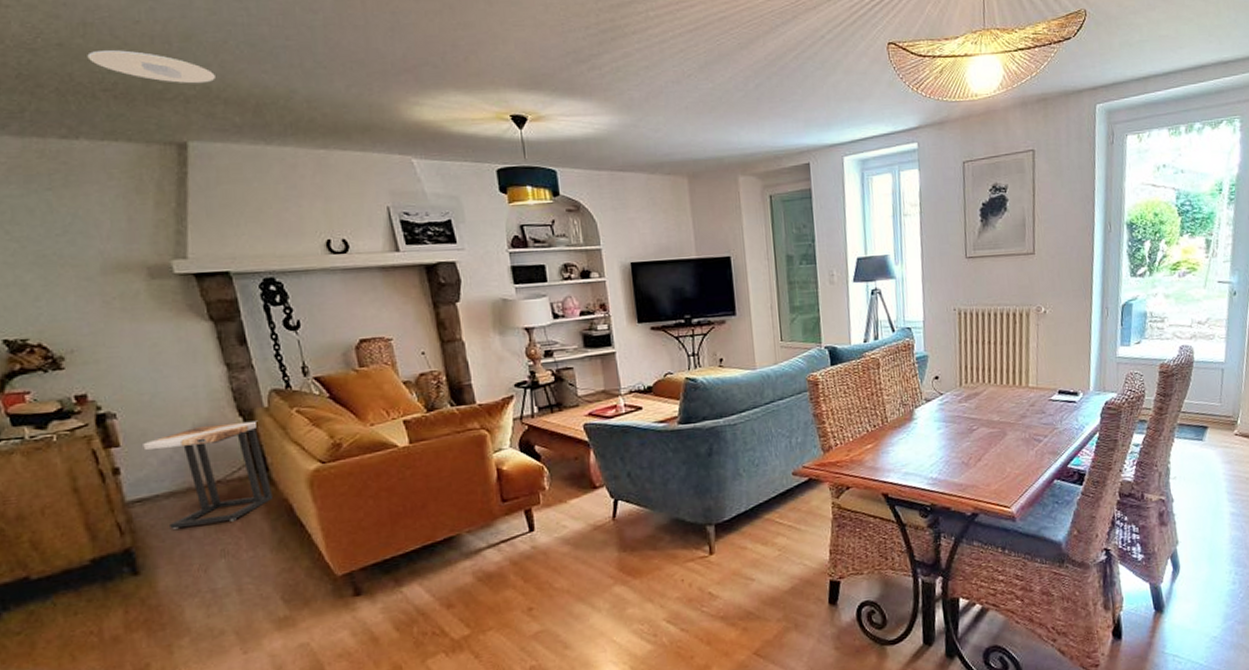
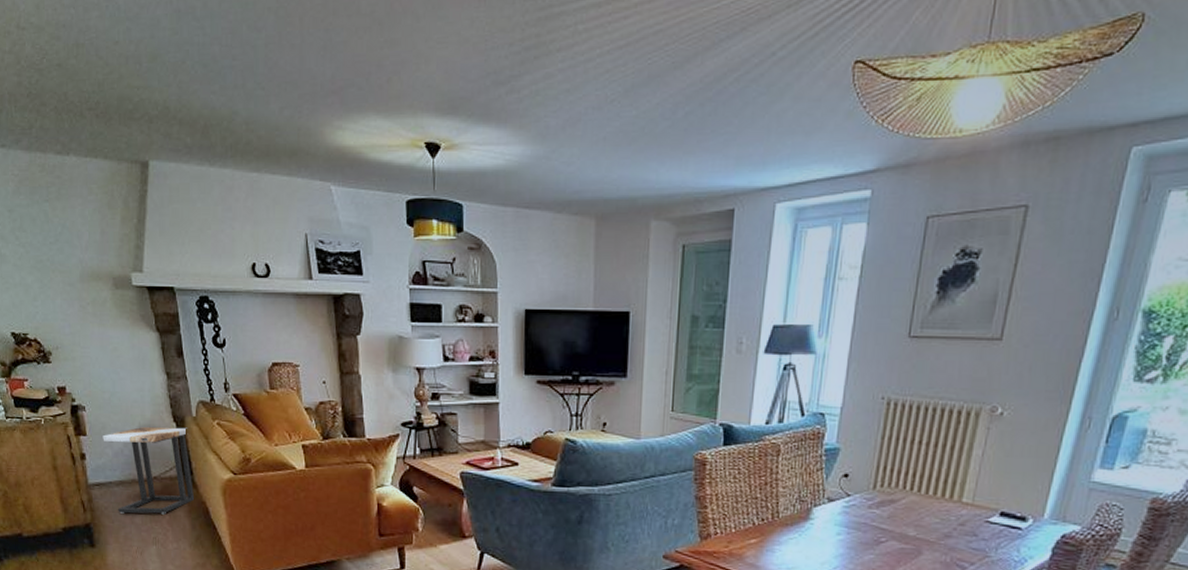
recessed light: present [87,50,215,84] -> none [78,70,174,104]

